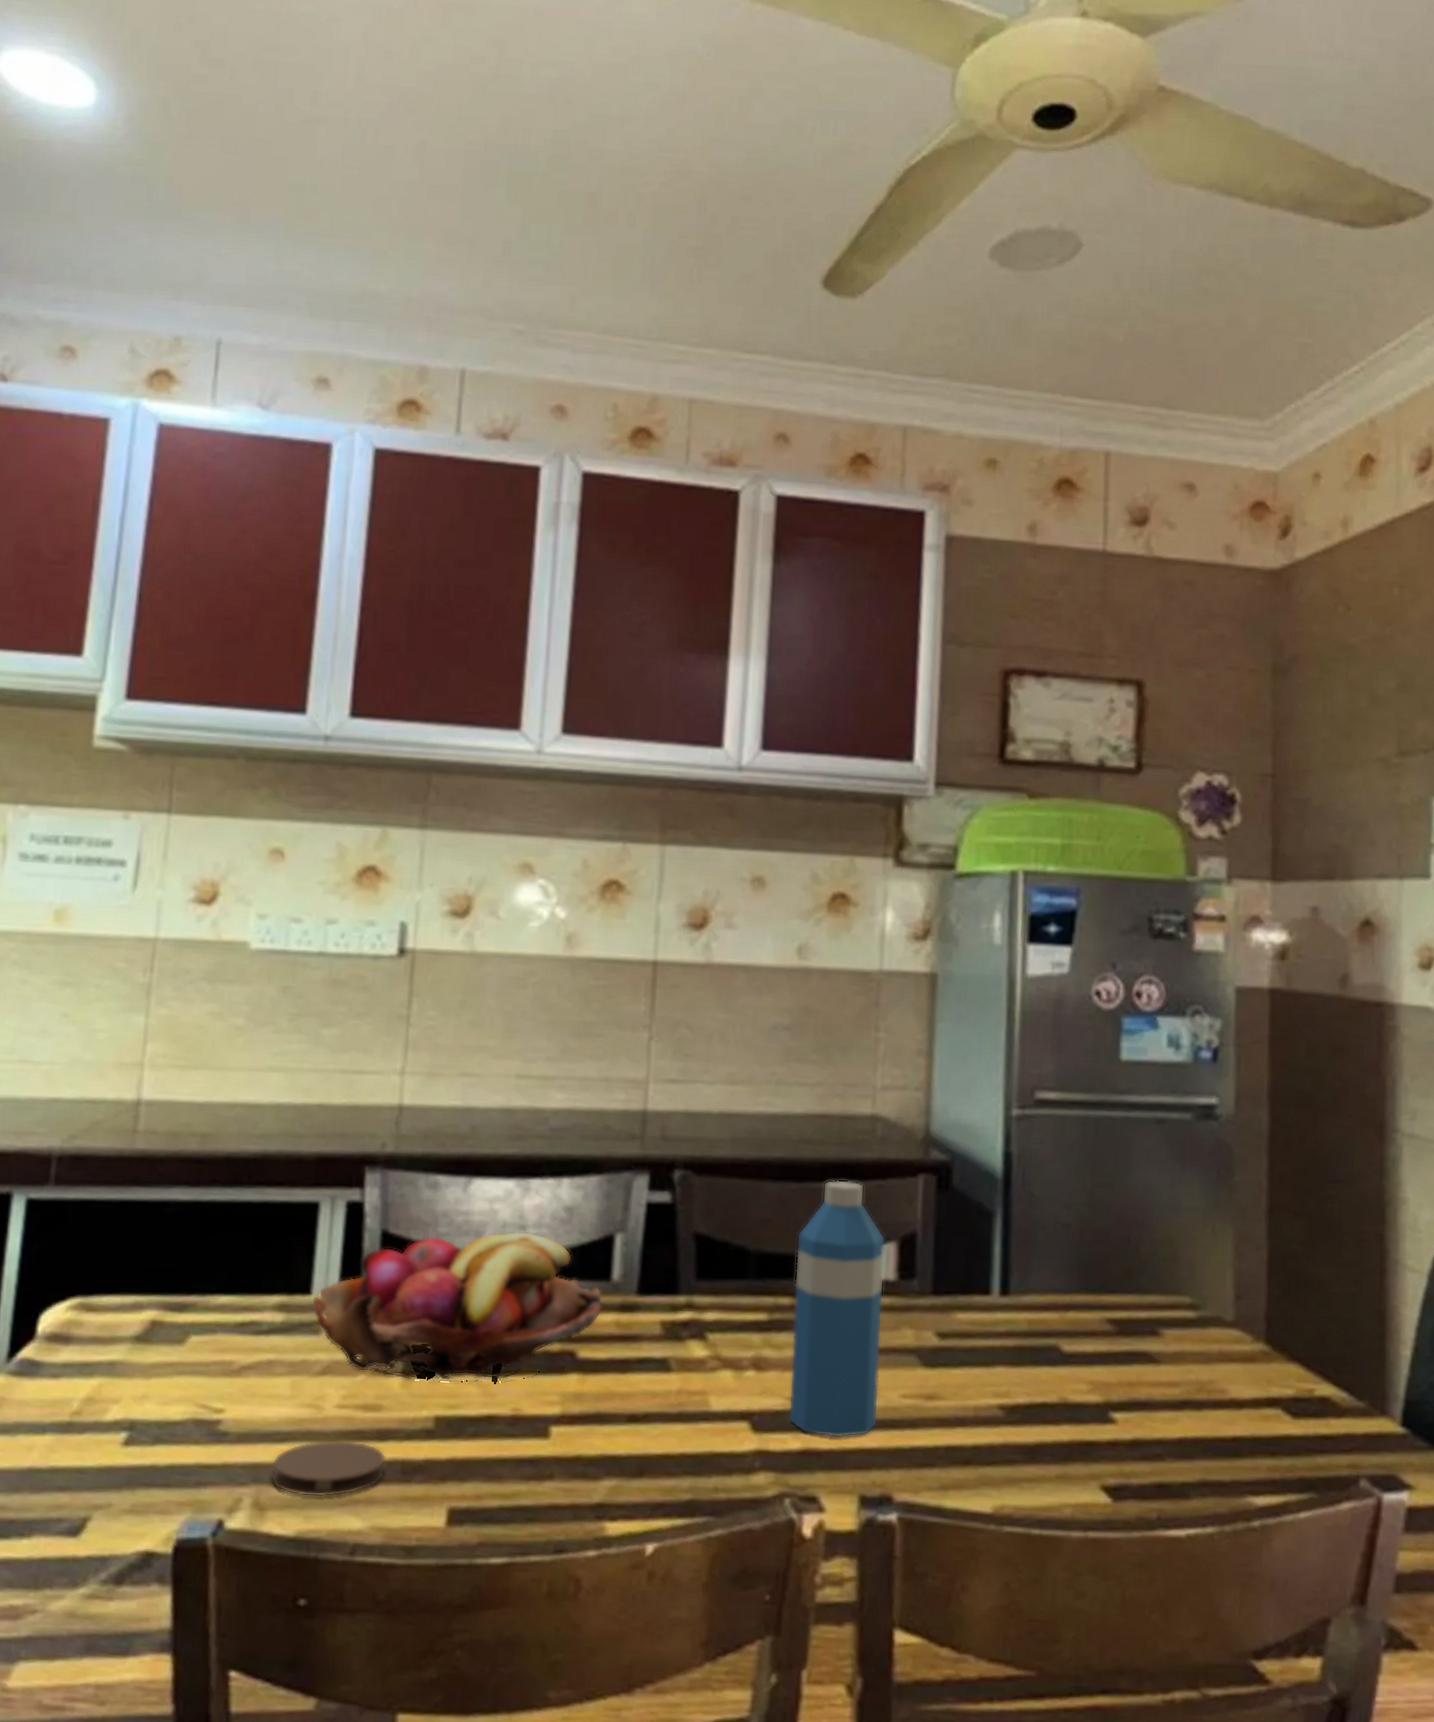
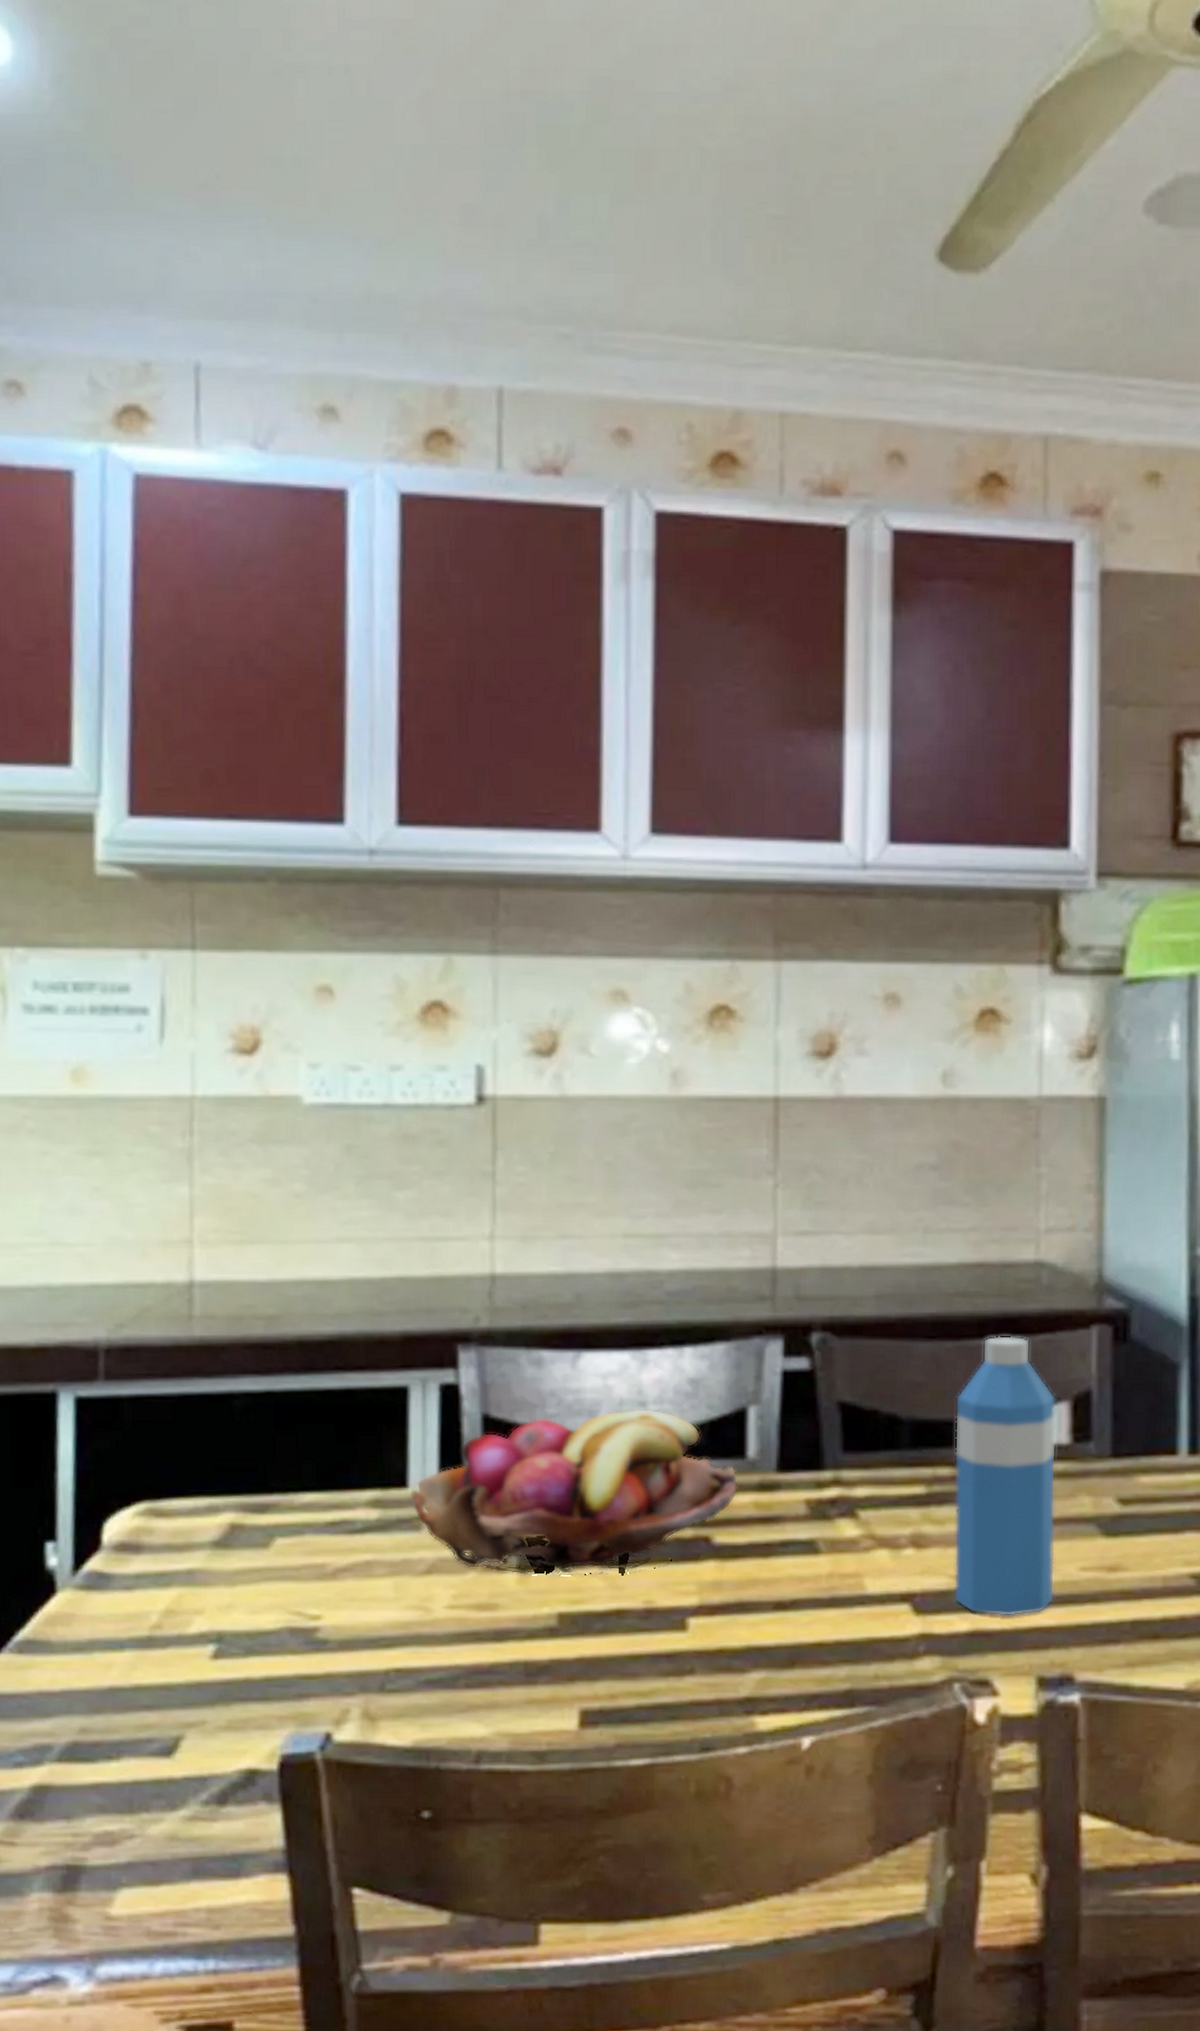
coaster: present [270,1439,386,1498] -> none [379,1642,507,1705]

